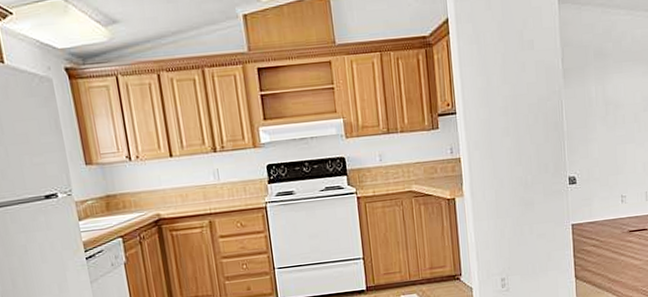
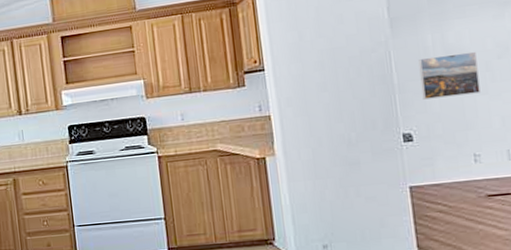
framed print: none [584,104,629,146] -> present [418,51,480,100]

